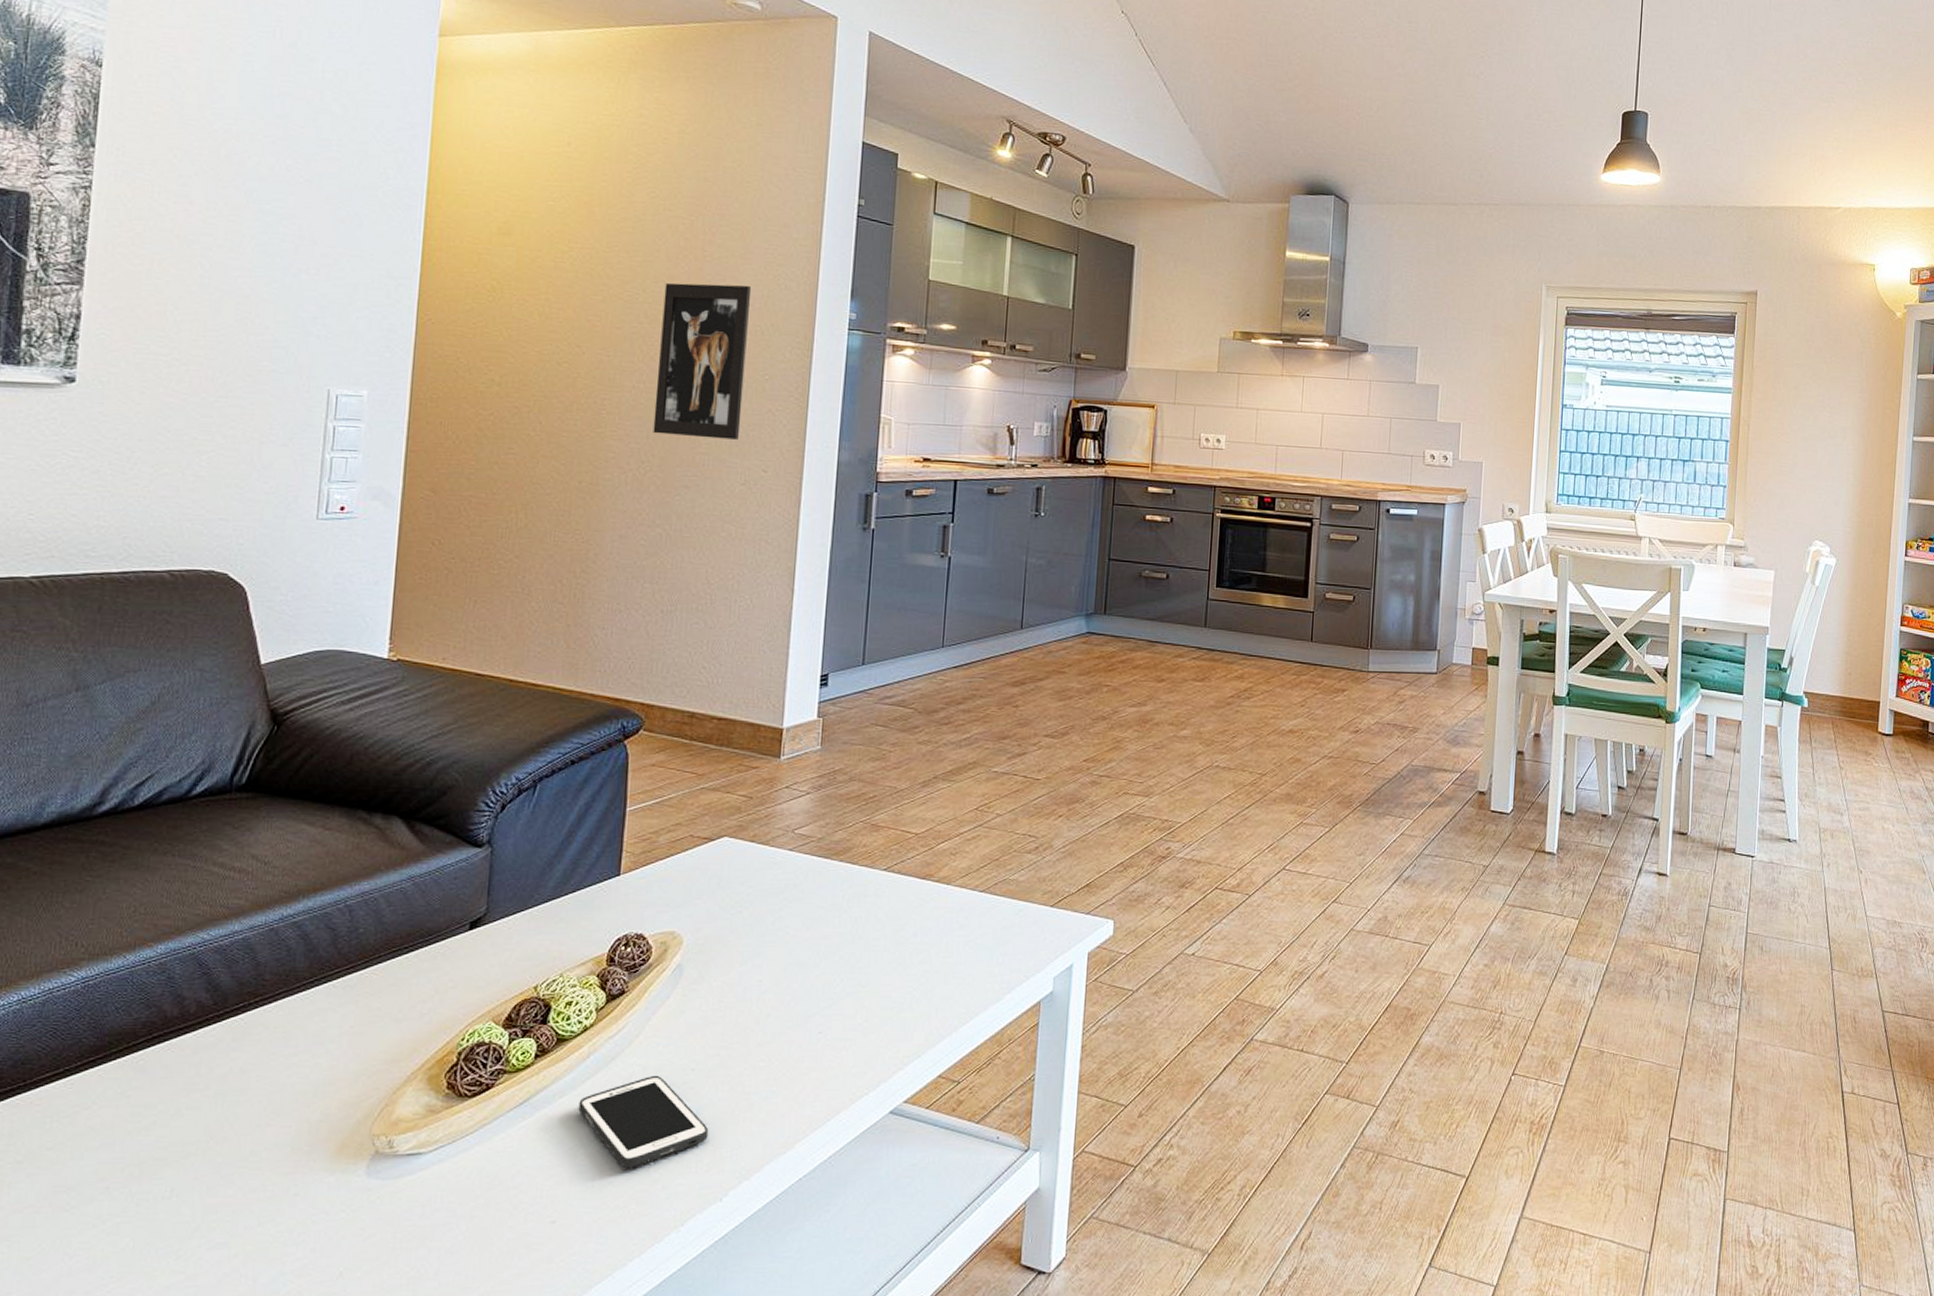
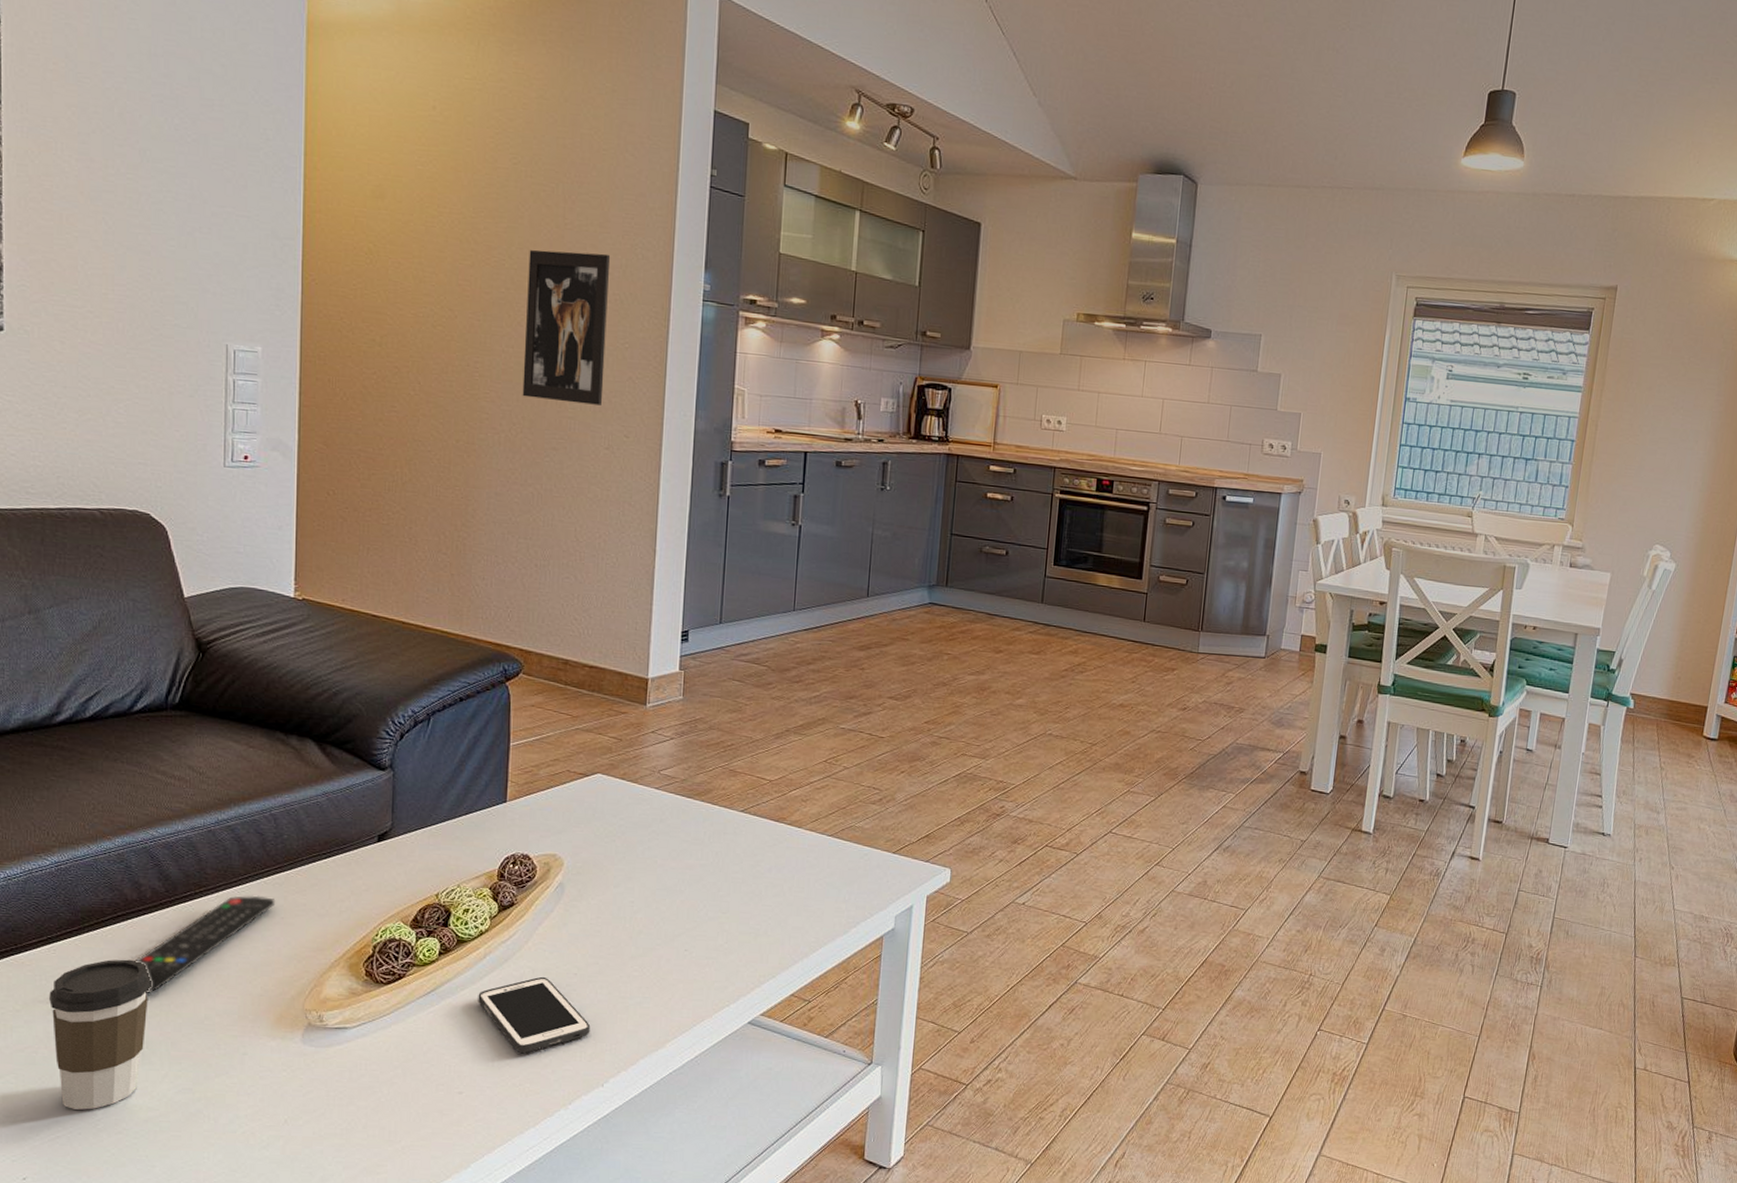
coffee cup: none [60,1089,188,1280] -> present [49,959,151,1110]
remote control: none [171,1002,345,1130] -> present [136,895,276,994]

